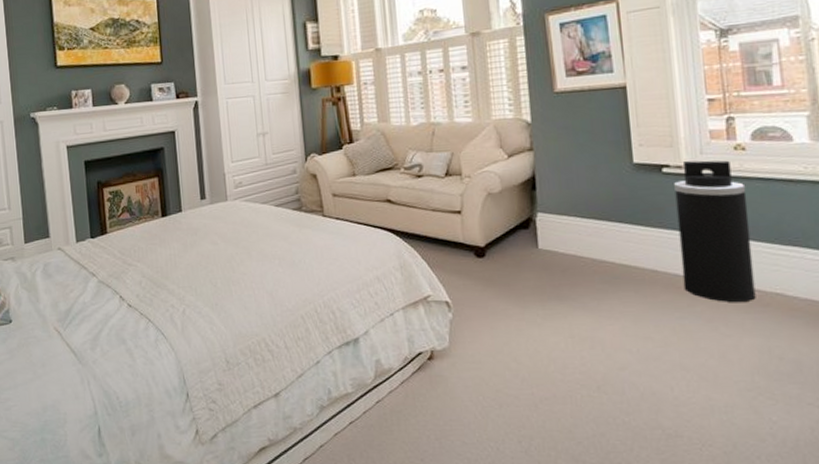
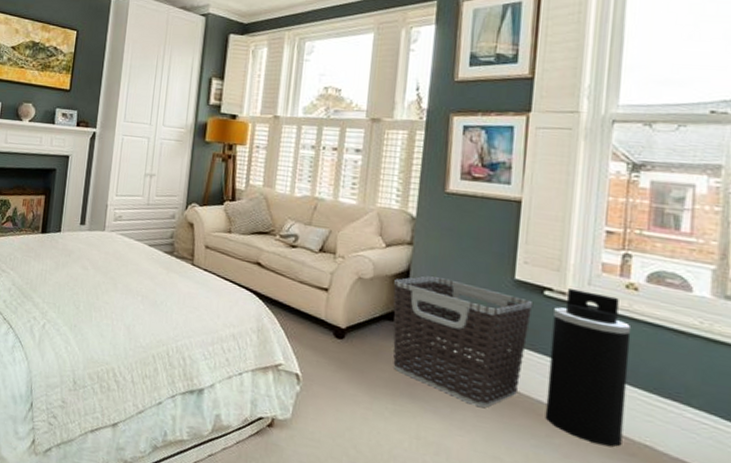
clothes hamper: none [522,176,655,293] -> present [393,276,534,407]

